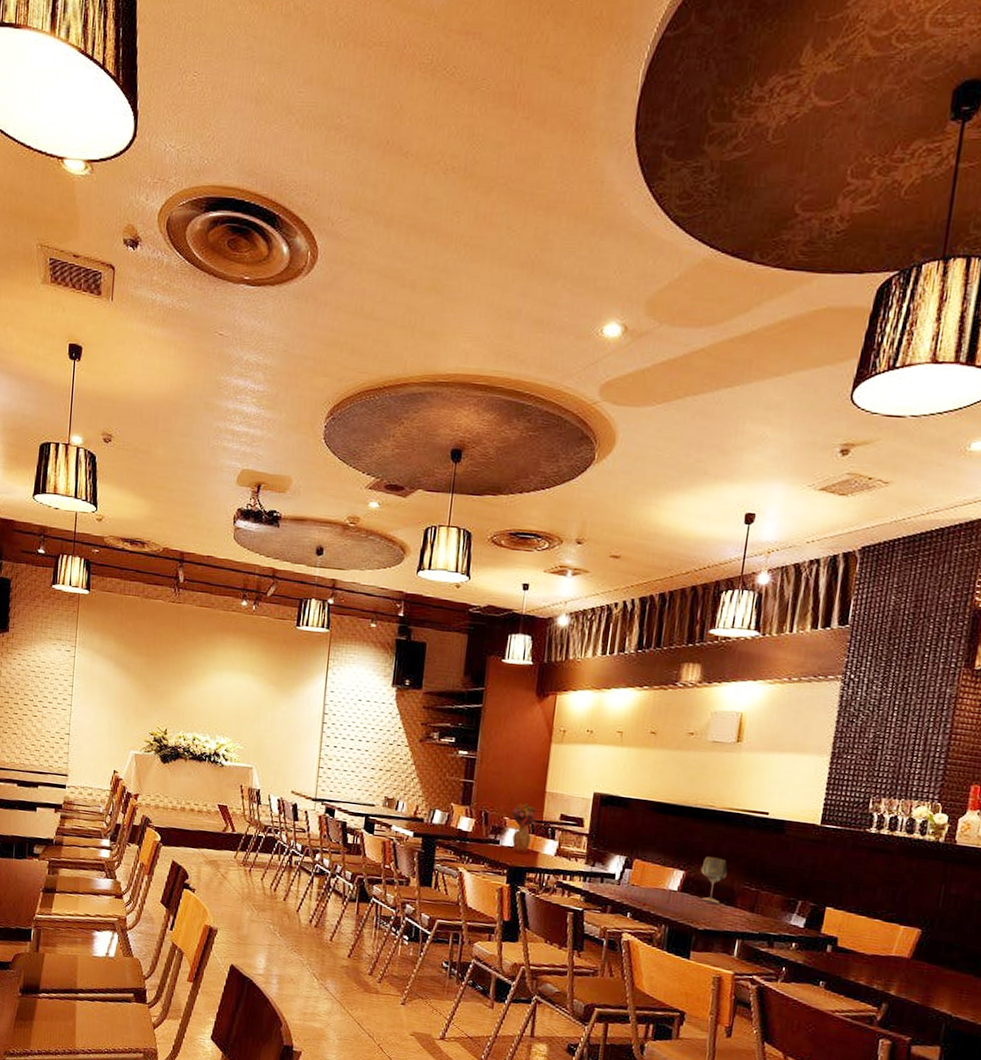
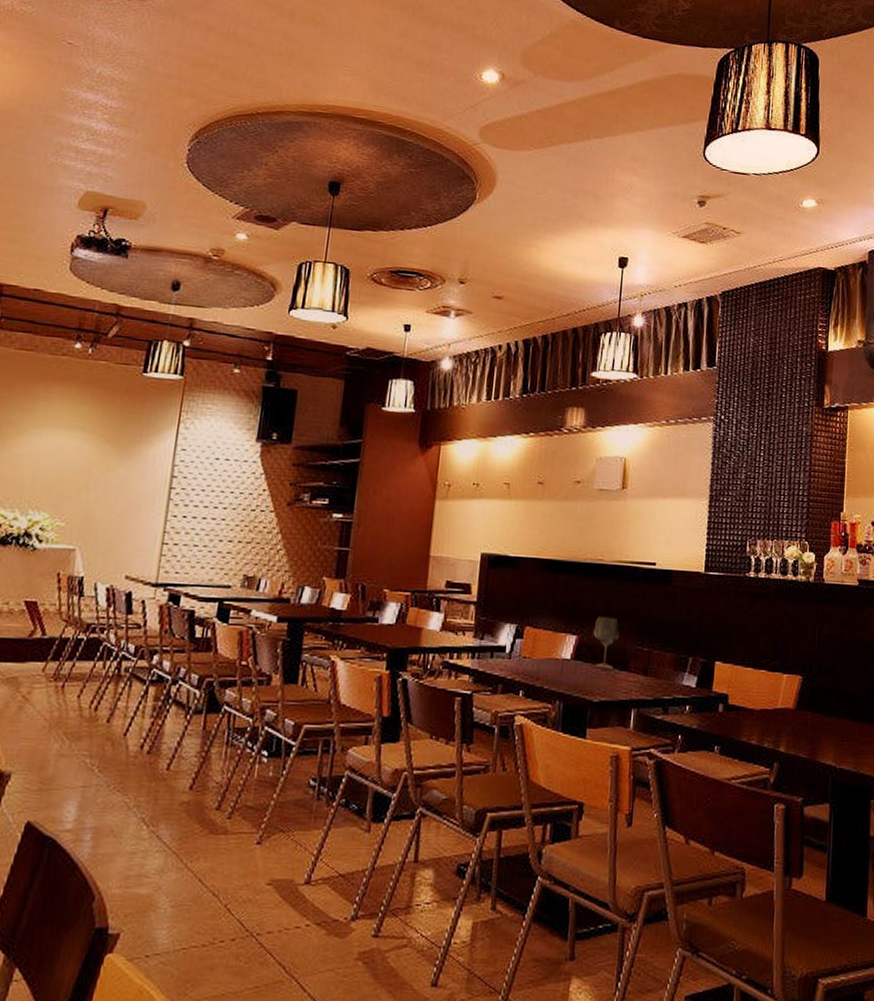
flower arrangement: present [510,801,539,854] -> none [390,568,423,631]

